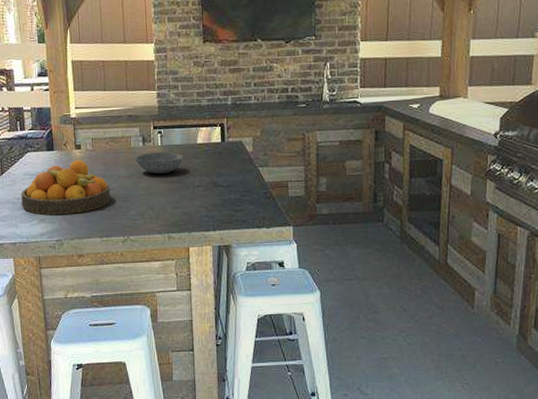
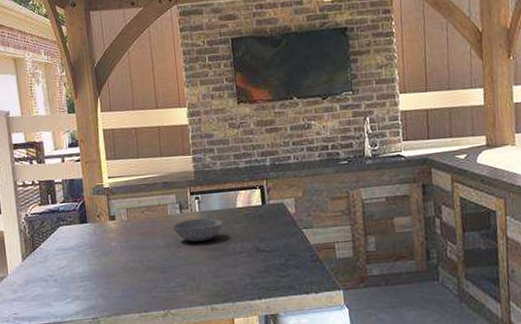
fruit bowl: present [21,160,111,215] -> none [54,231,148,292]

